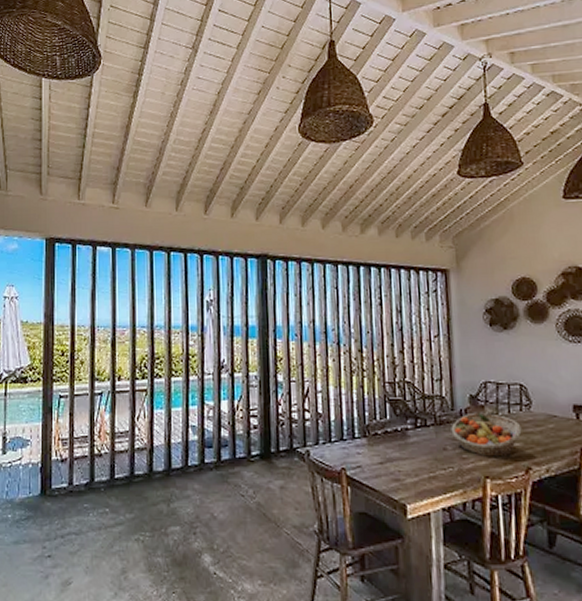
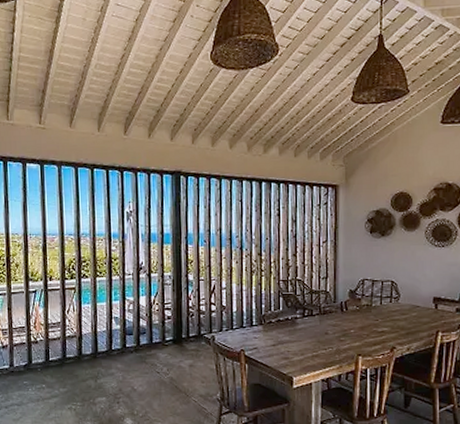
fruit basket: present [451,412,522,457] -> none [332,304,390,339]

